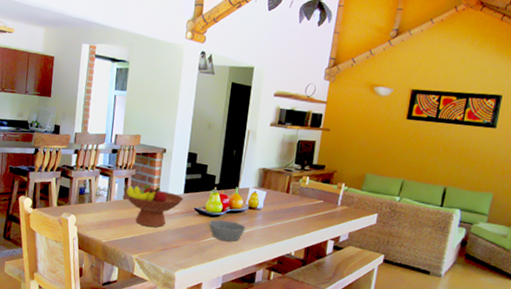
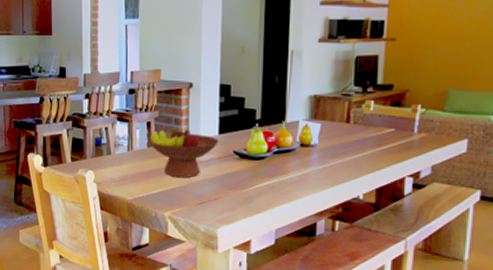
bowl: present [208,219,246,242] -> none [252,162,299,188]

